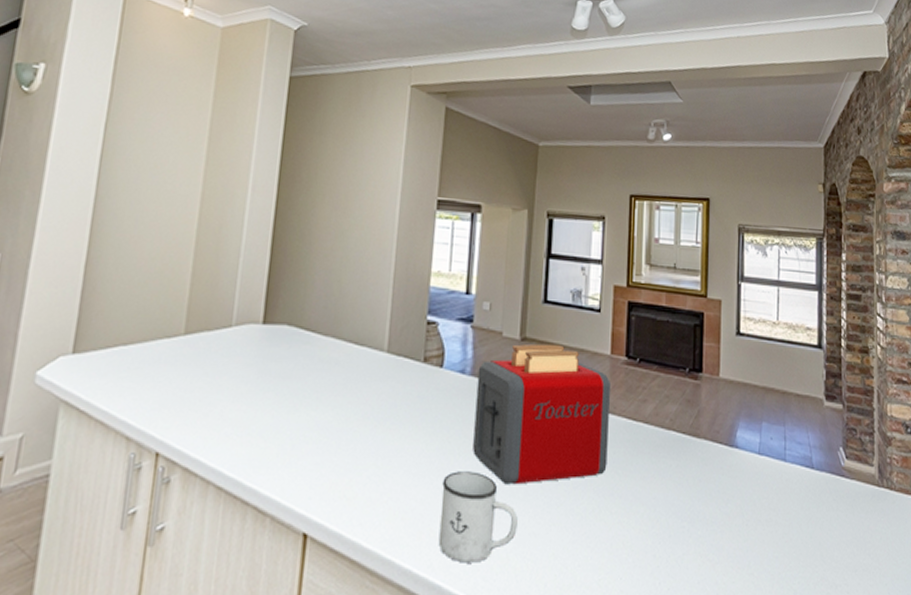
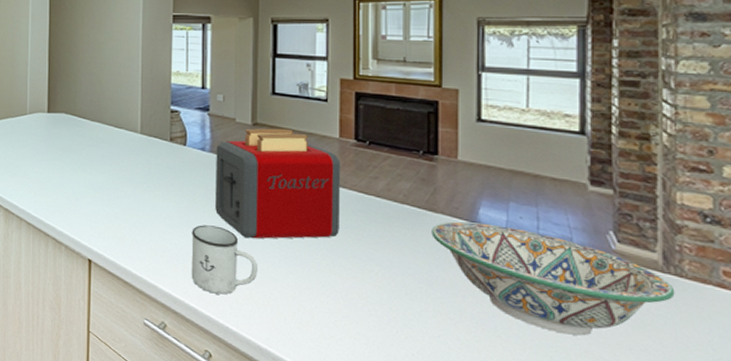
decorative bowl: none [695,447,887,563] -> present [431,221,675,336]

